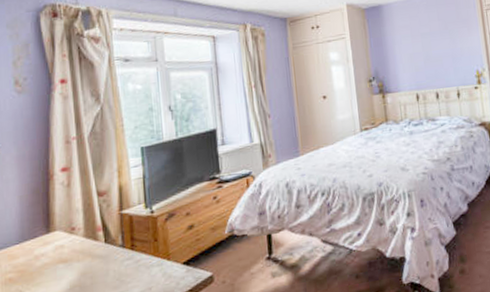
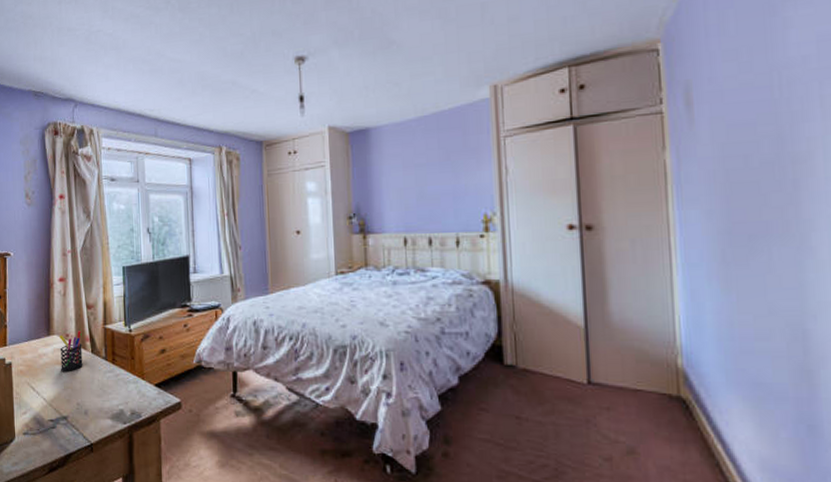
pen holder: none [63,221,94,270] -> present [60,331,83,372]

